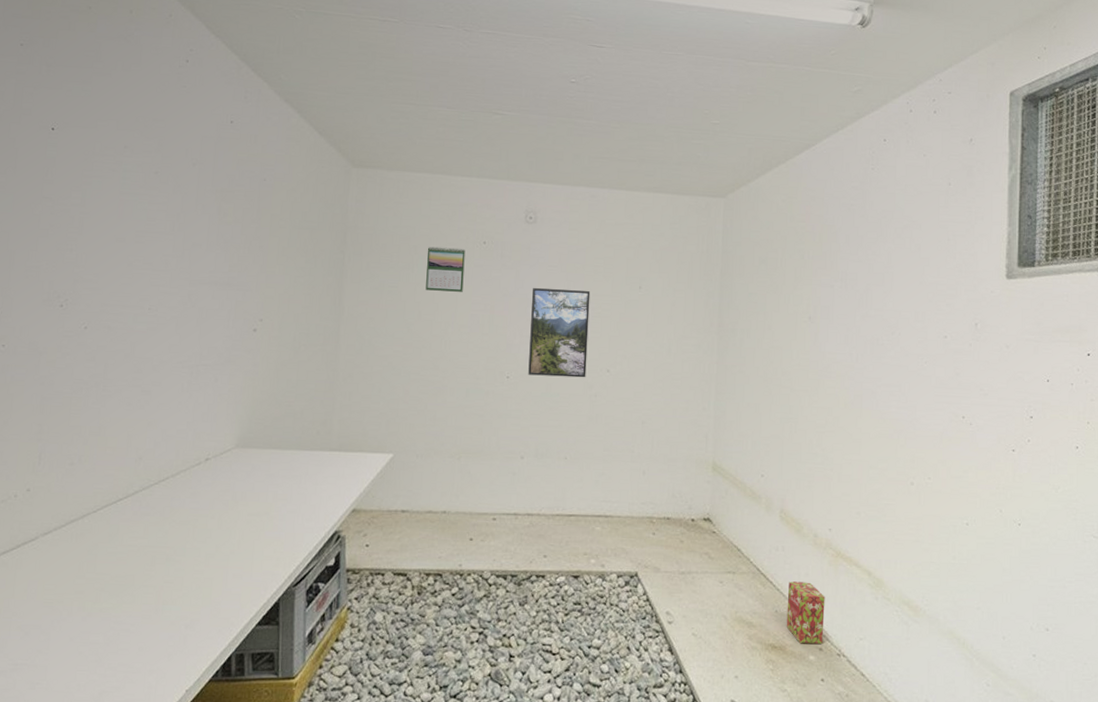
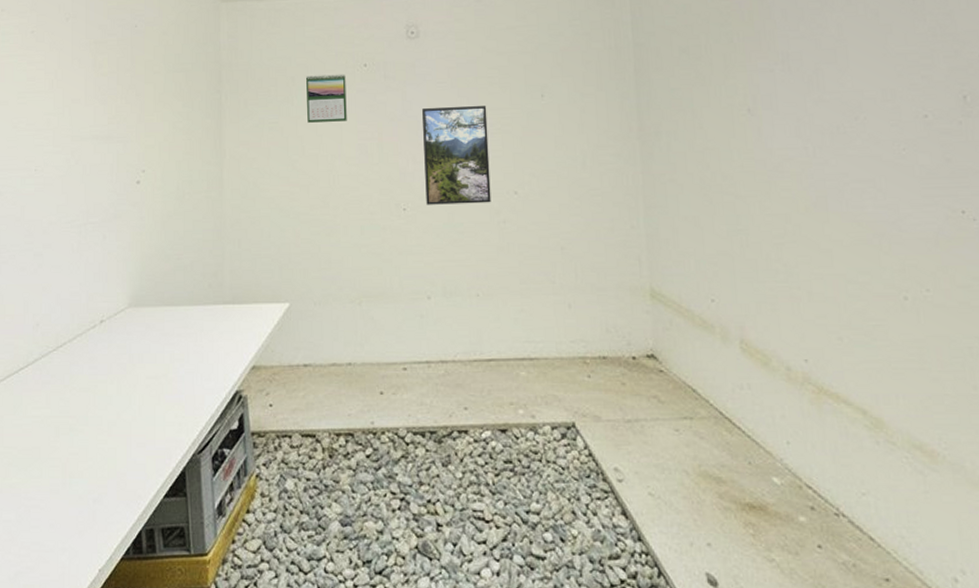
cardboard box: present [786,581,825,644] -> none [761,426,814,501]

